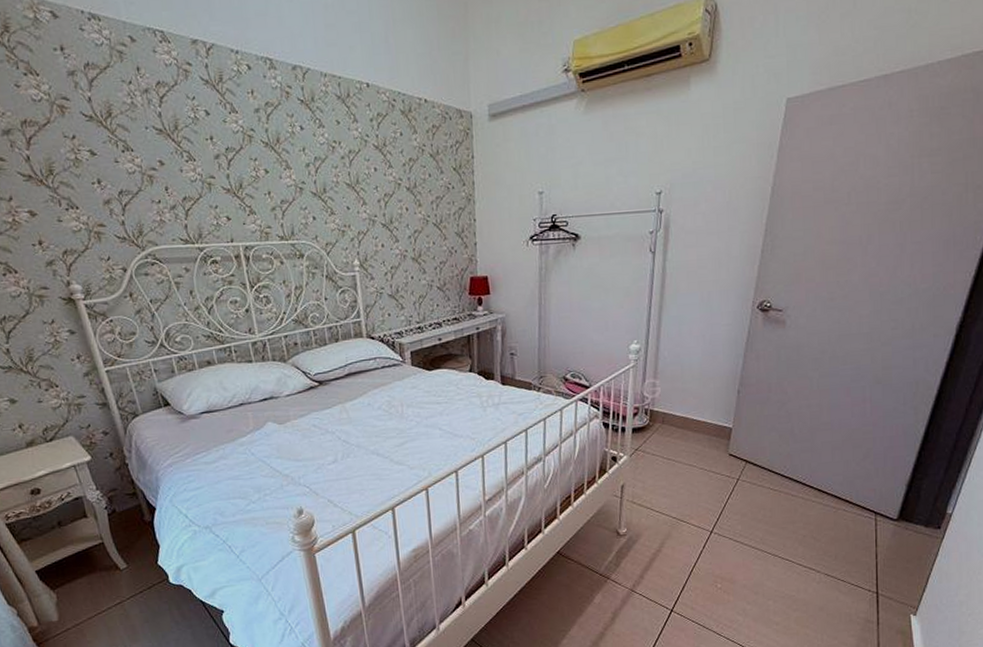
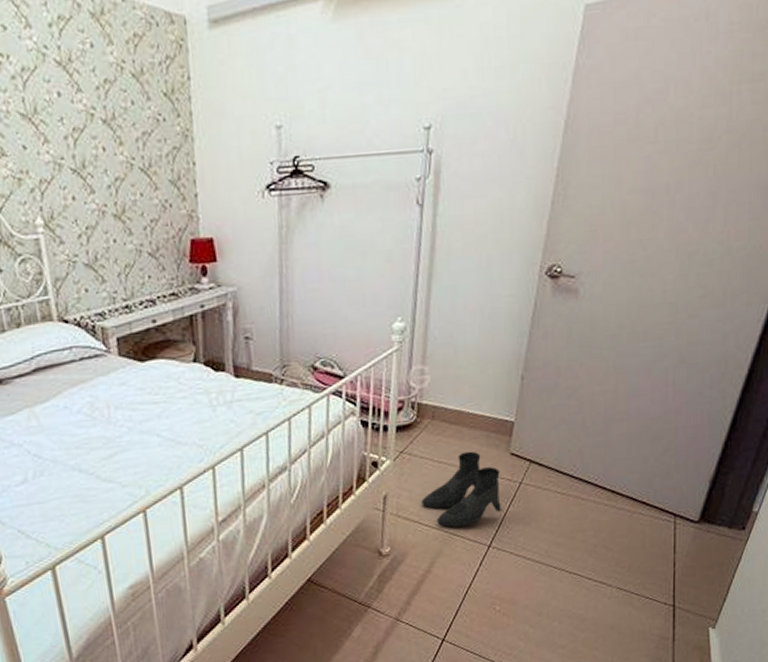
boots: none [653,451,722,514] -> present [421,451,501,528]

